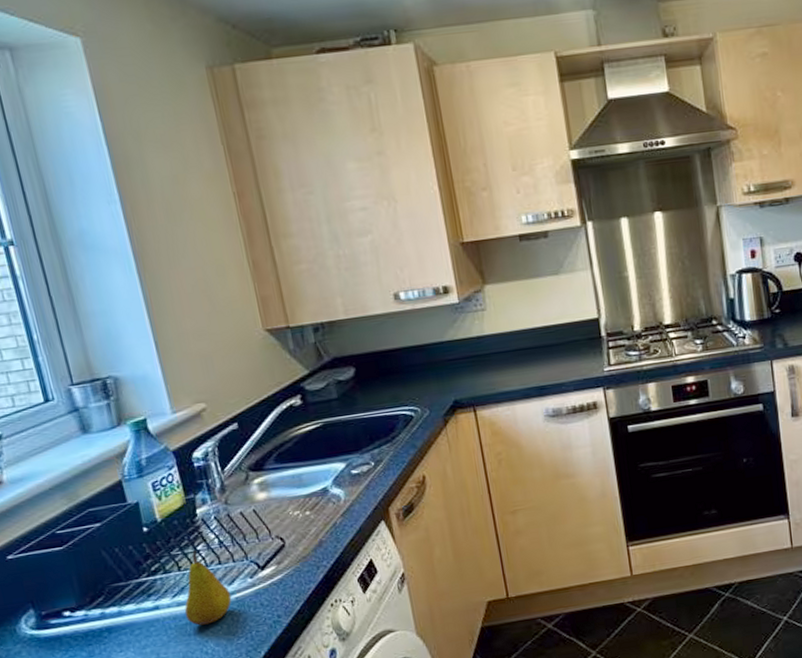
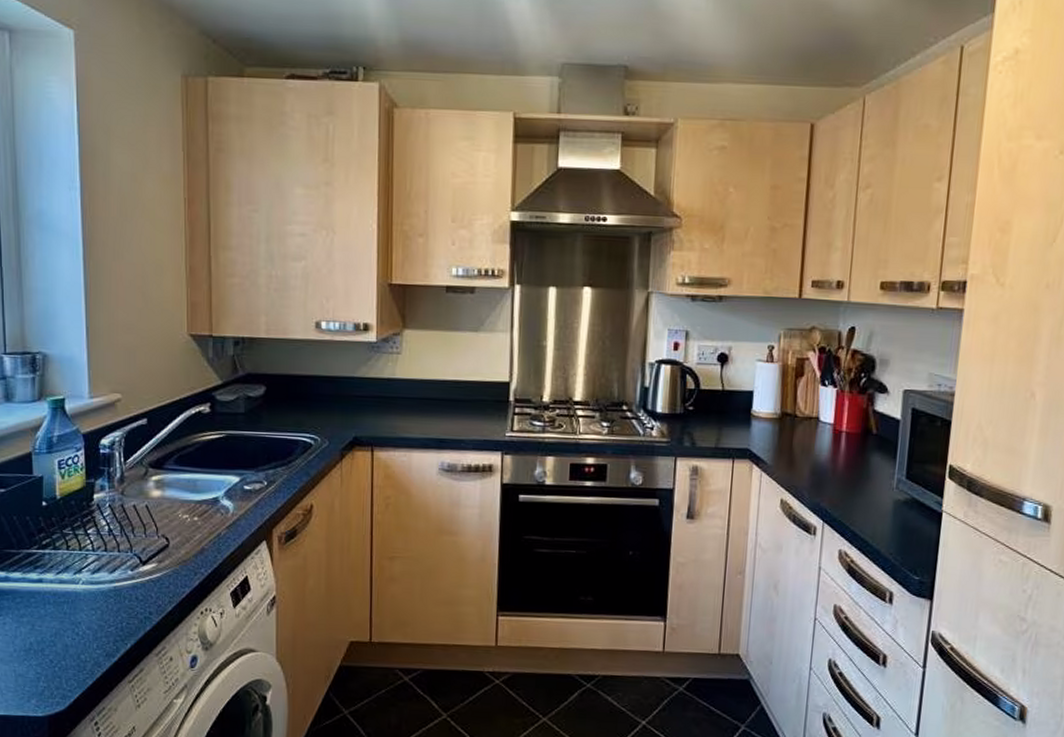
fruit: present [184,550,232,626] -> none [65,532,110,607]

